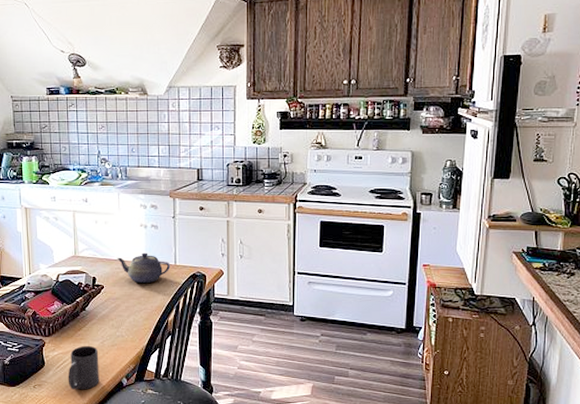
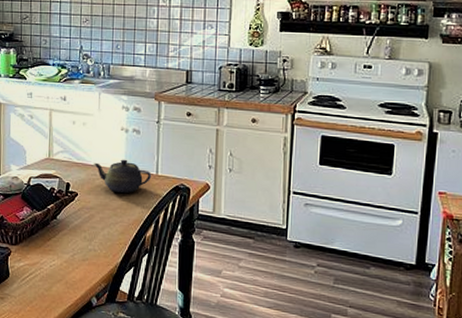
mug: present [68,345,99,390] -> none [33,257,68,308]

